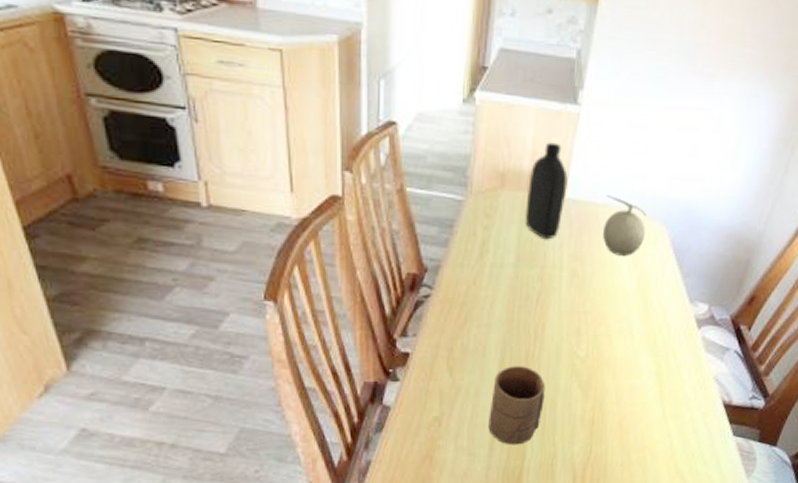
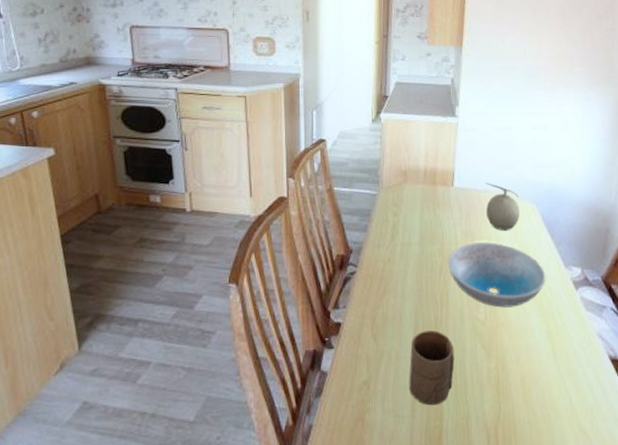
bottle: present [525,142,568,240] -> none [424,146,455,221]
dish: none [548,268,666,345] -> present [448,242,546,308]

